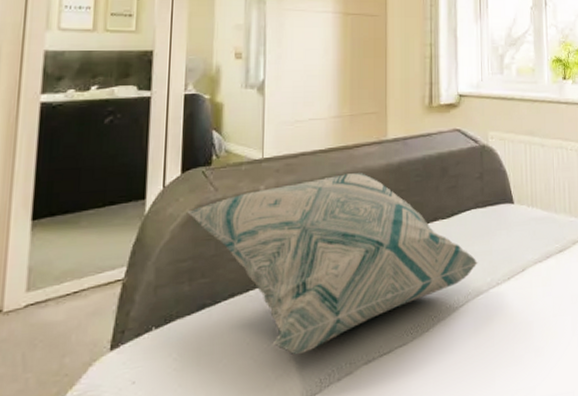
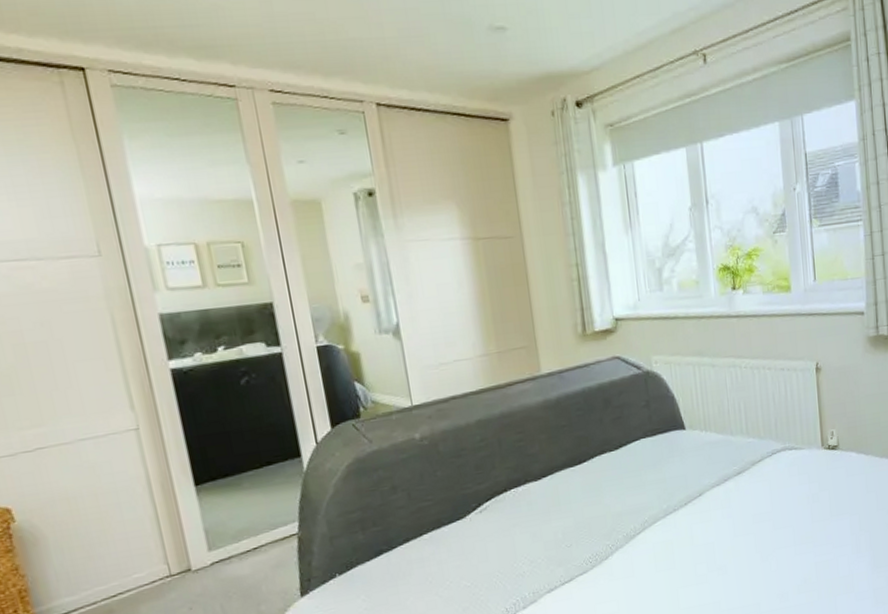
decorative pillow: present [187,173,479,356] -> none [345,412,653,590]

